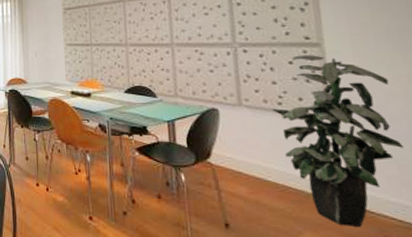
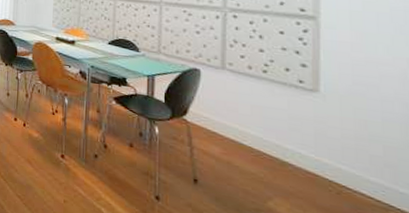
indoor plant: present [272,55,404,227] -> none [256,26,392,201]

